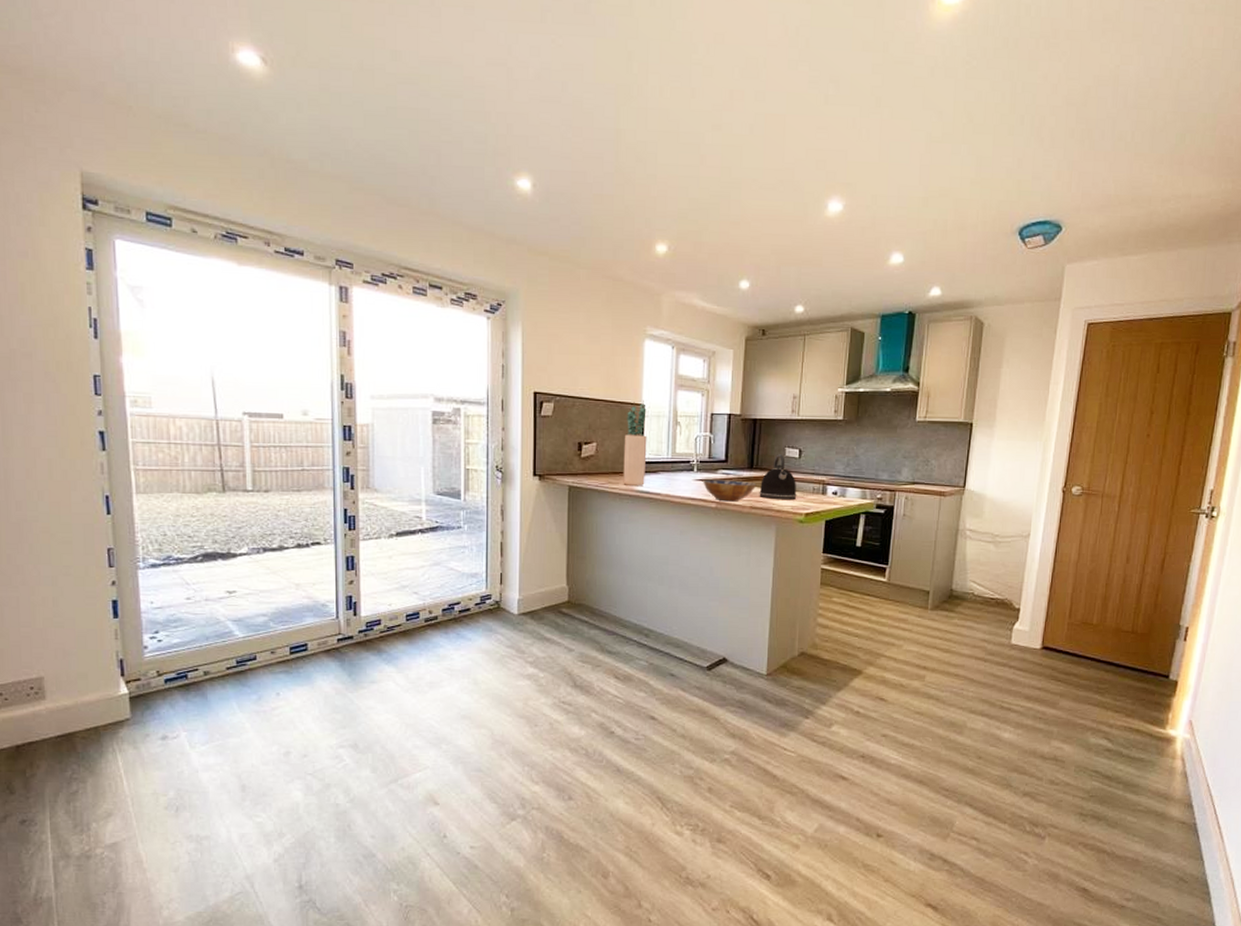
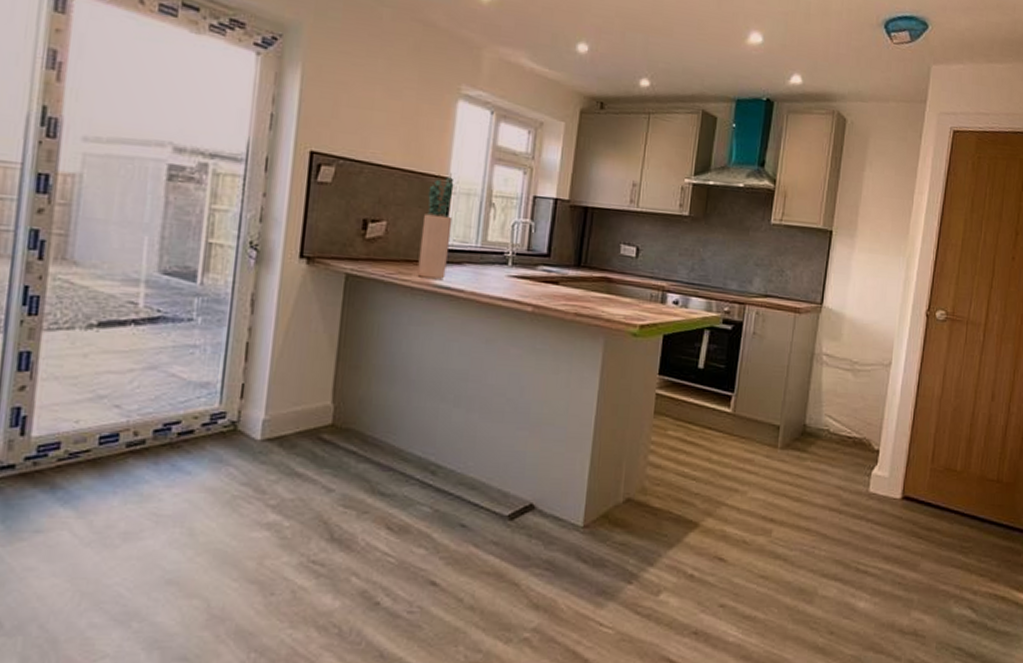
bowl: present [702,479,757,502] -> none [517,276,584,306]
kettle: present [759,453,797,501] -> none [586,249,632,309]

